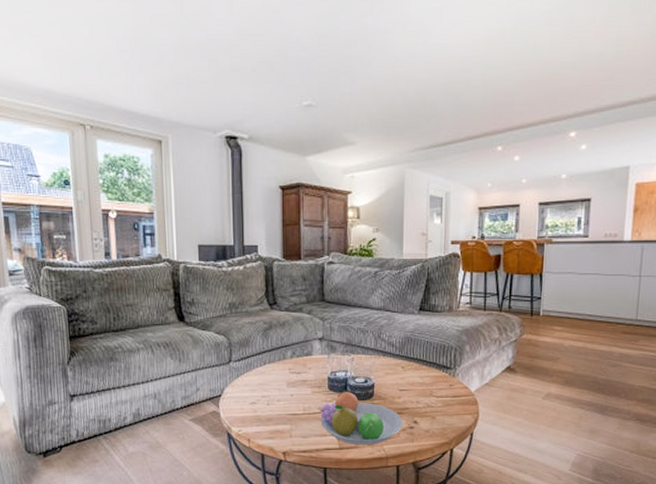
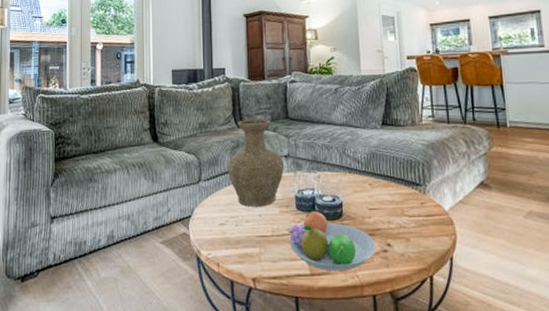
vase: none [259,300,319,387] -> present [227,118,285,207]

